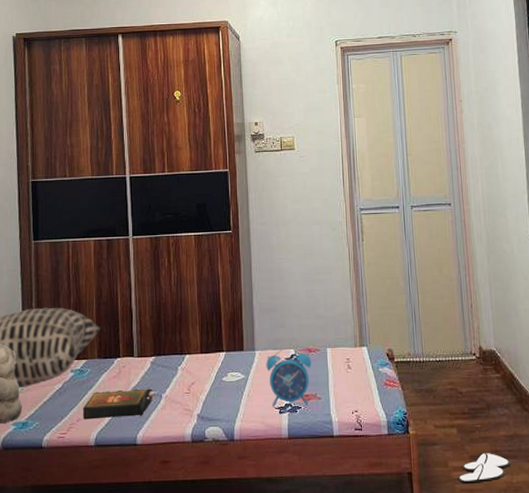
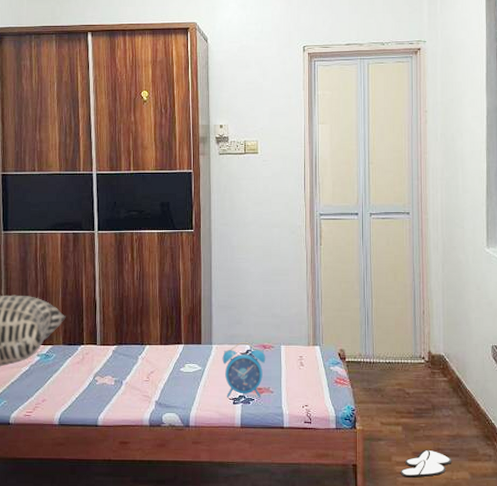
book: present [82,387,155,420] -> none [47,373,116,401]

